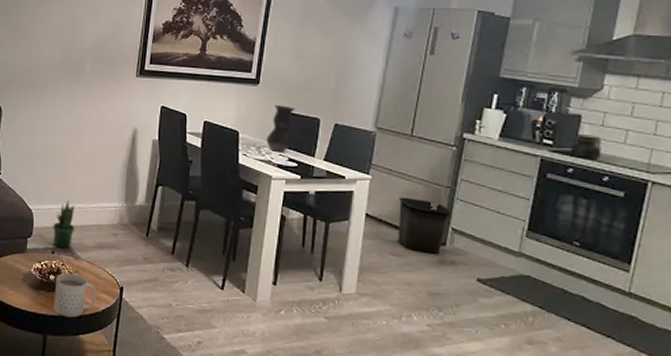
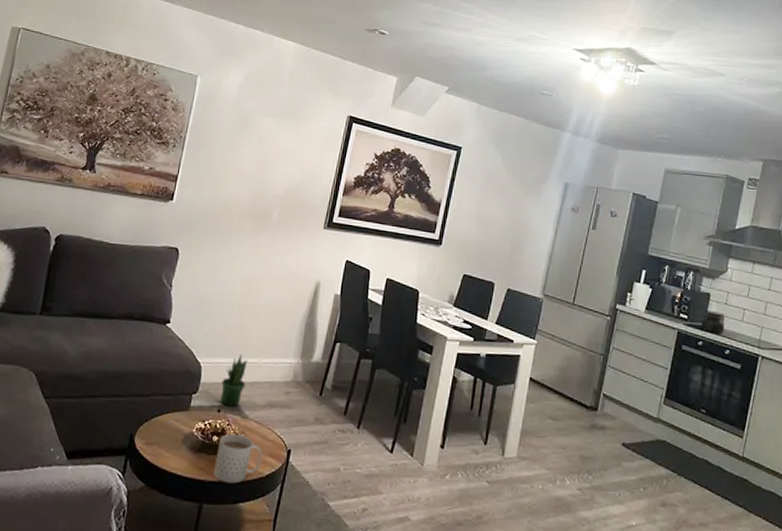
vase: present [266,105,295,153] -> none [444,267,473,315]
waste bin: present [398,197,452,255] -> none [556,362,604,420]

